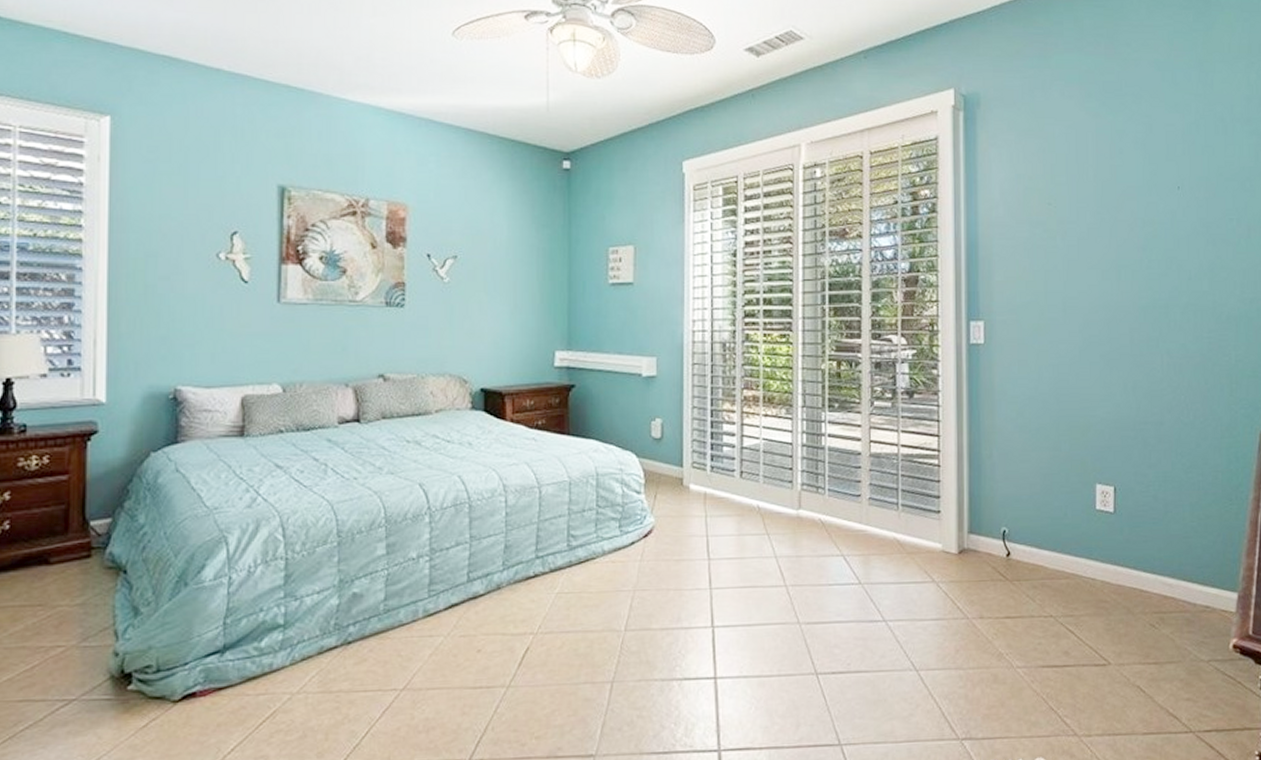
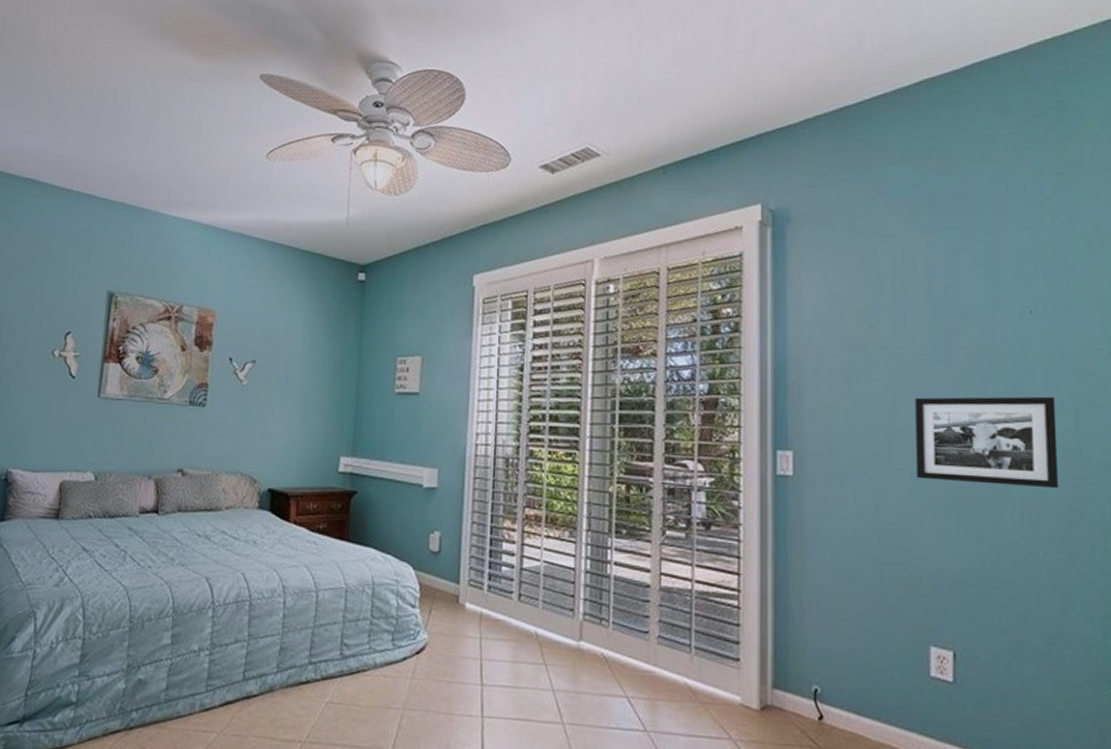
picture frame: none [1085,262,1198,342] -> present [915,396,1059,489]

